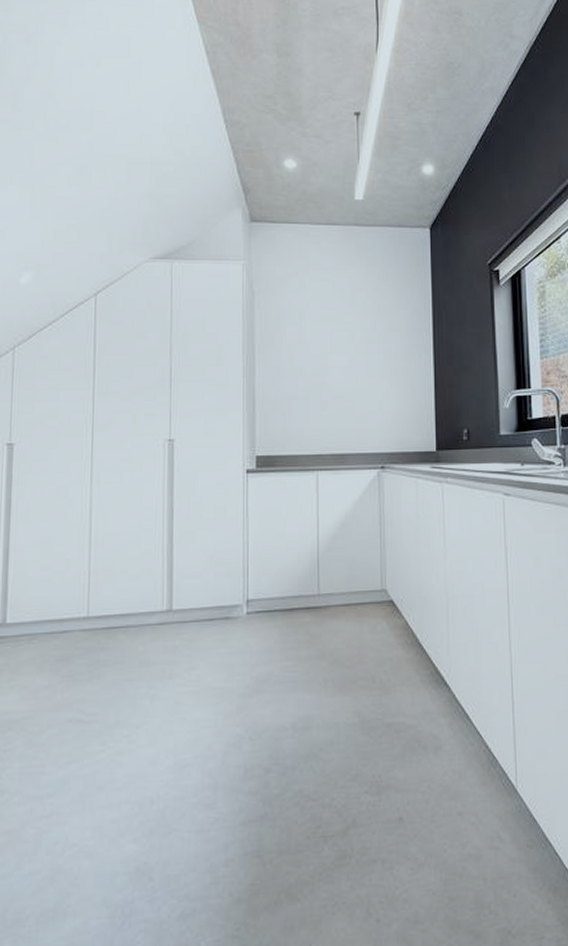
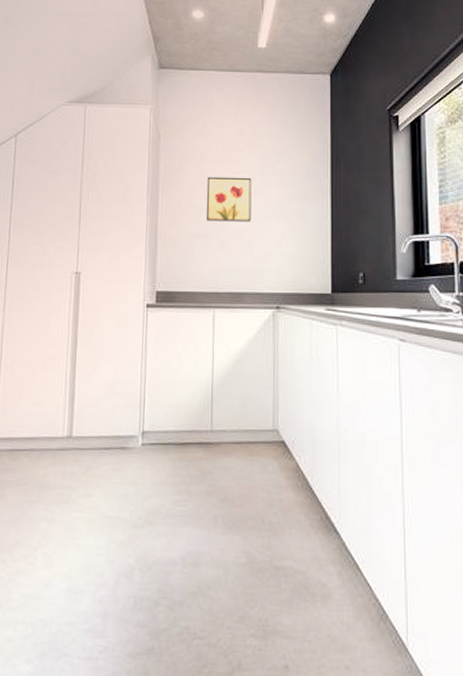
wall art: none [305,335,353,382] -> present [206,176,252,222]

